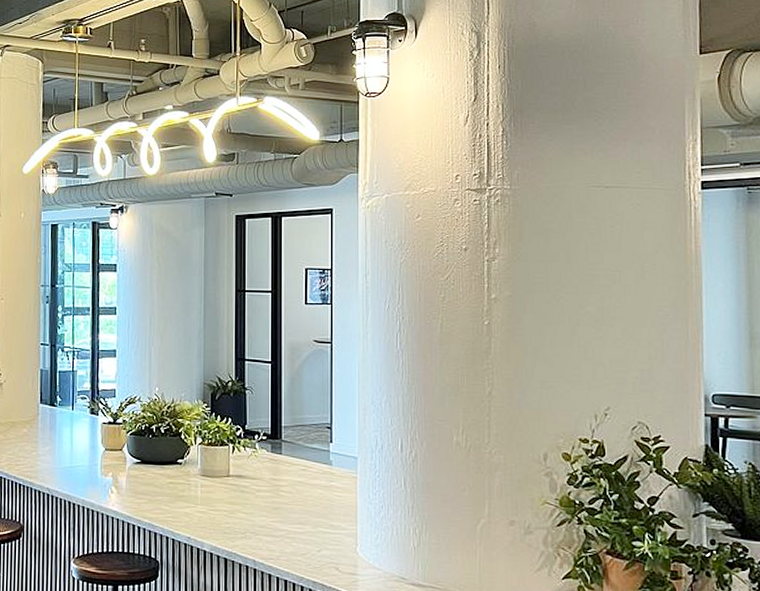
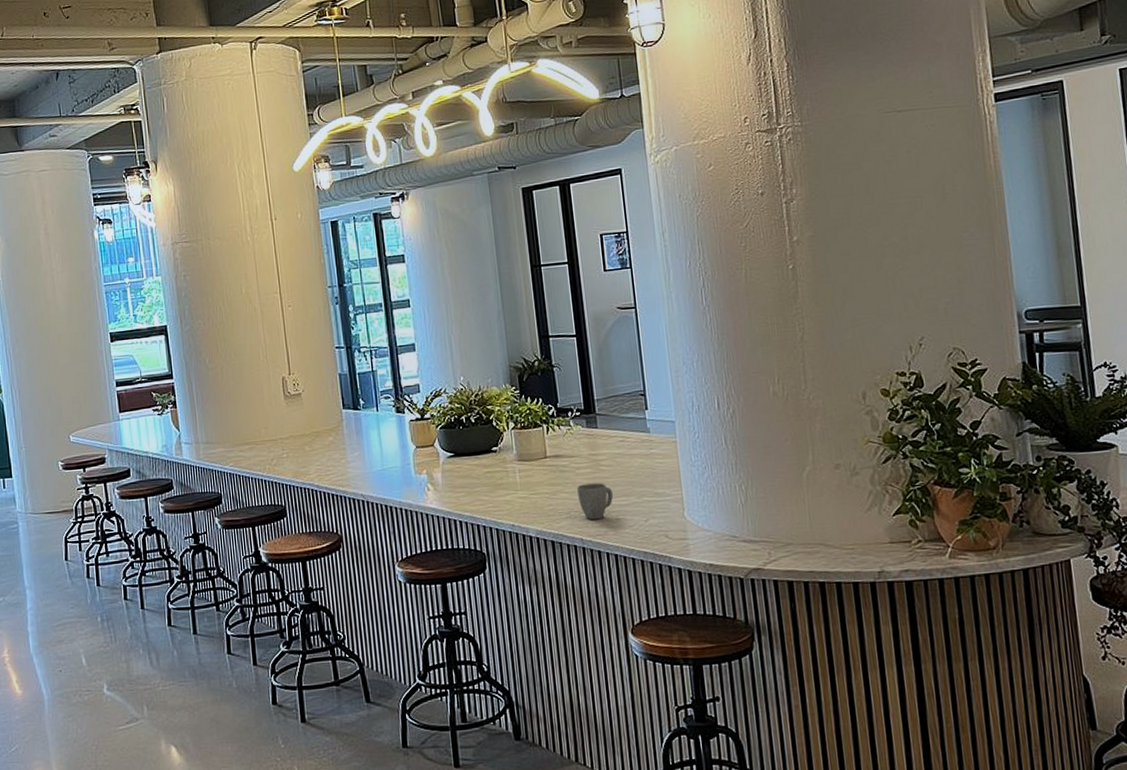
mug: none [255,507,290,544] -> present [577,483,614,520]

